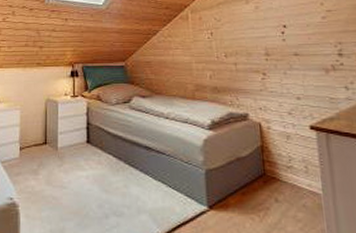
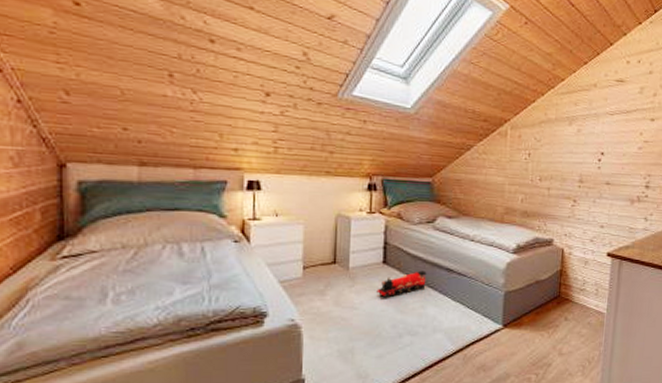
toy train: none [82,149,127,177] -> present [376,270,427,298]

